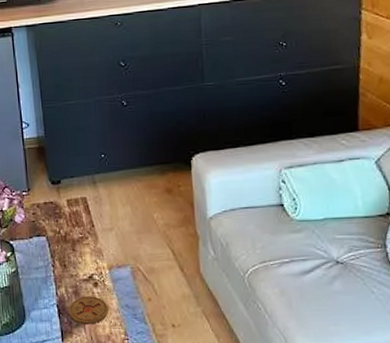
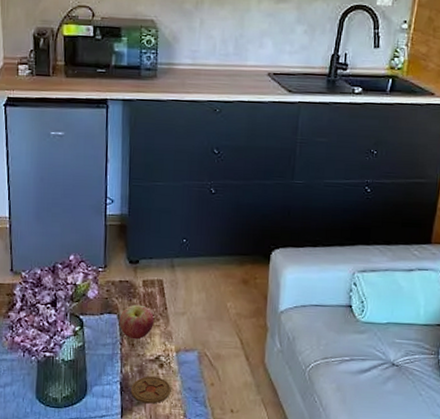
apple: none [48,224,83,260] -> present [119,304,154,340]

